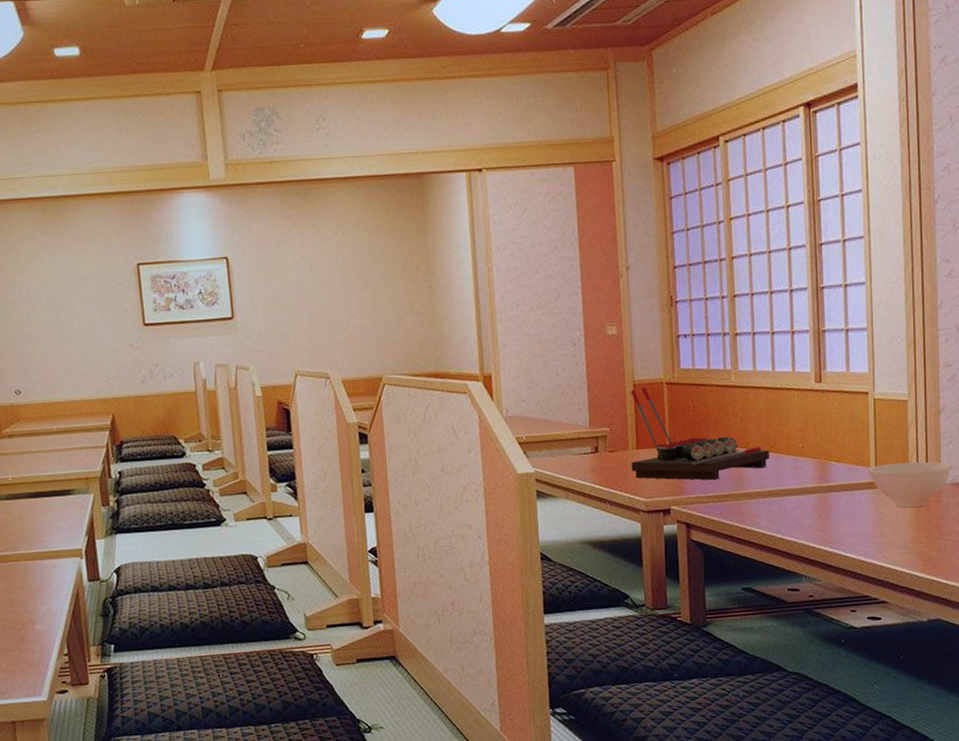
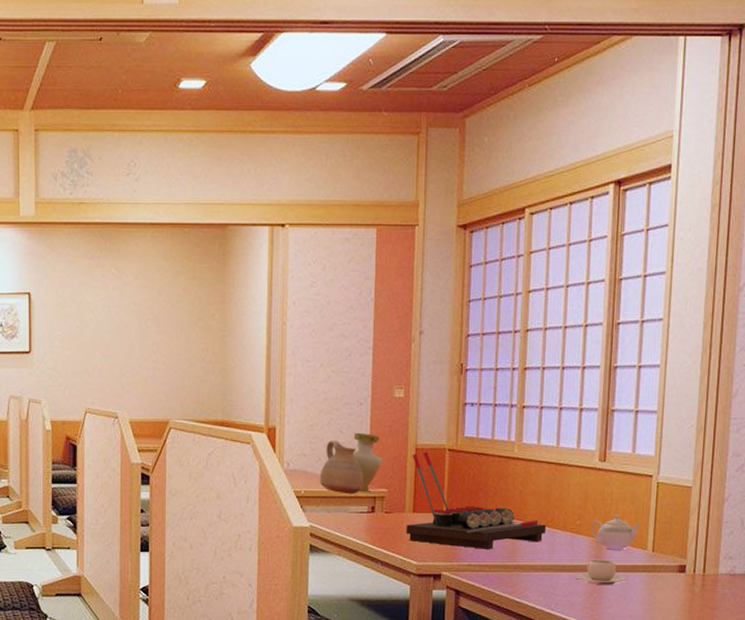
ceramic pitcher: none [540,382,585,436] -> present [319,439,364,494]
vase: none [570,373,602,434] -> present [353,432,383,493]
teacup: none [803,480,854,506] -> present [575,559,628,586]
teapot: none [812,433,861,470] -> present [590,514,640,550]
bowl: present [870,462,952,508] -> none [646,549,732,595]

